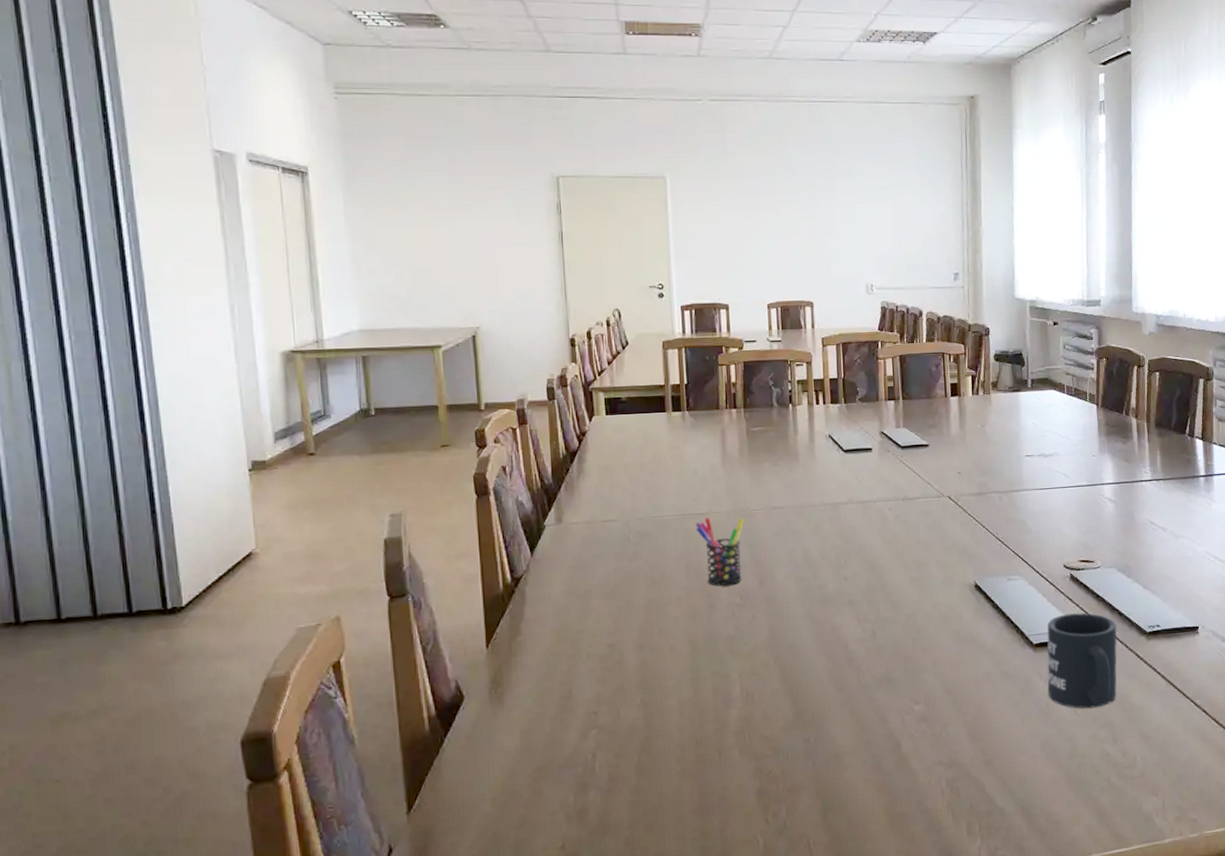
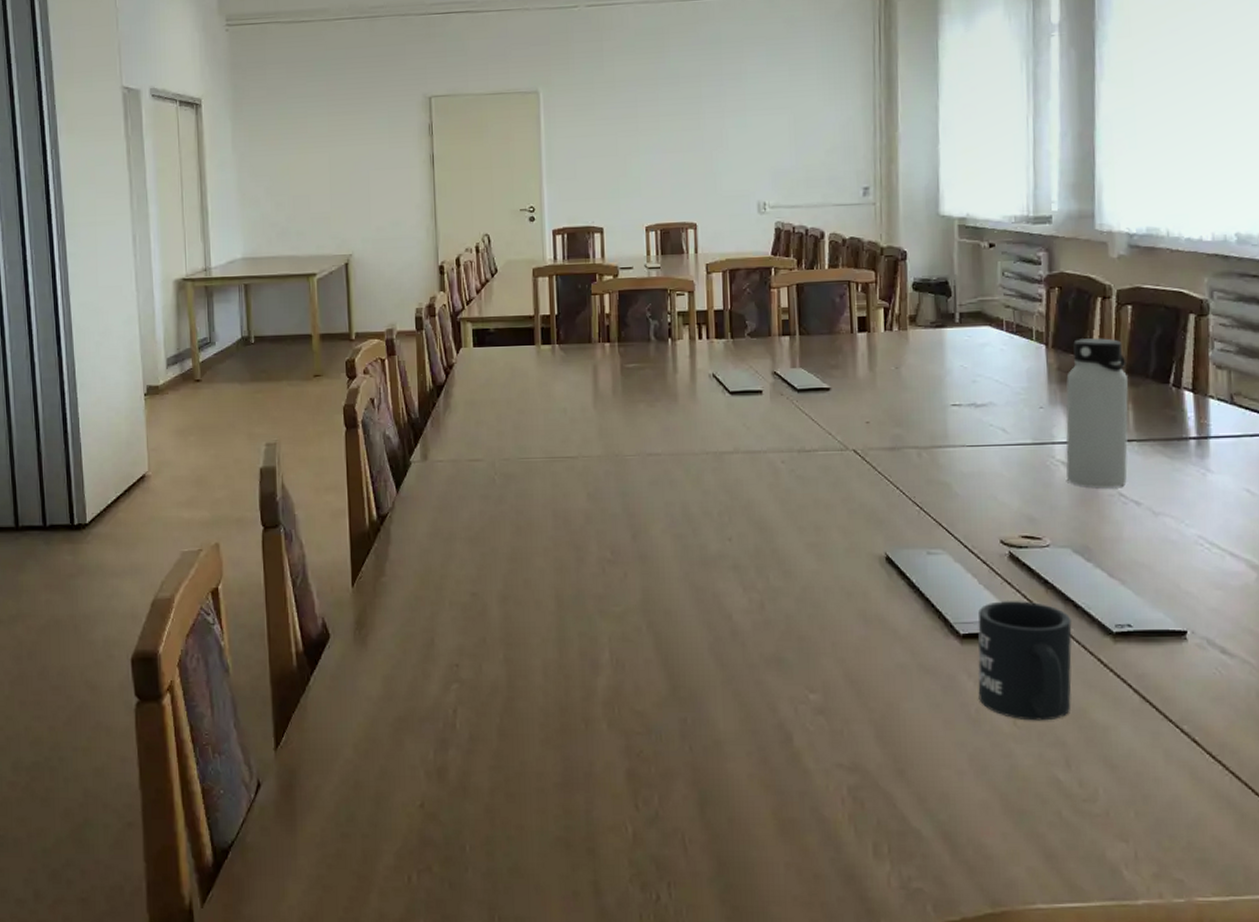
pen holder: present [695,517,745,586] -> none [564,461,617,538]
water bottle: none [1112,398,1157,519] -> present [1066,338,1128,489]

